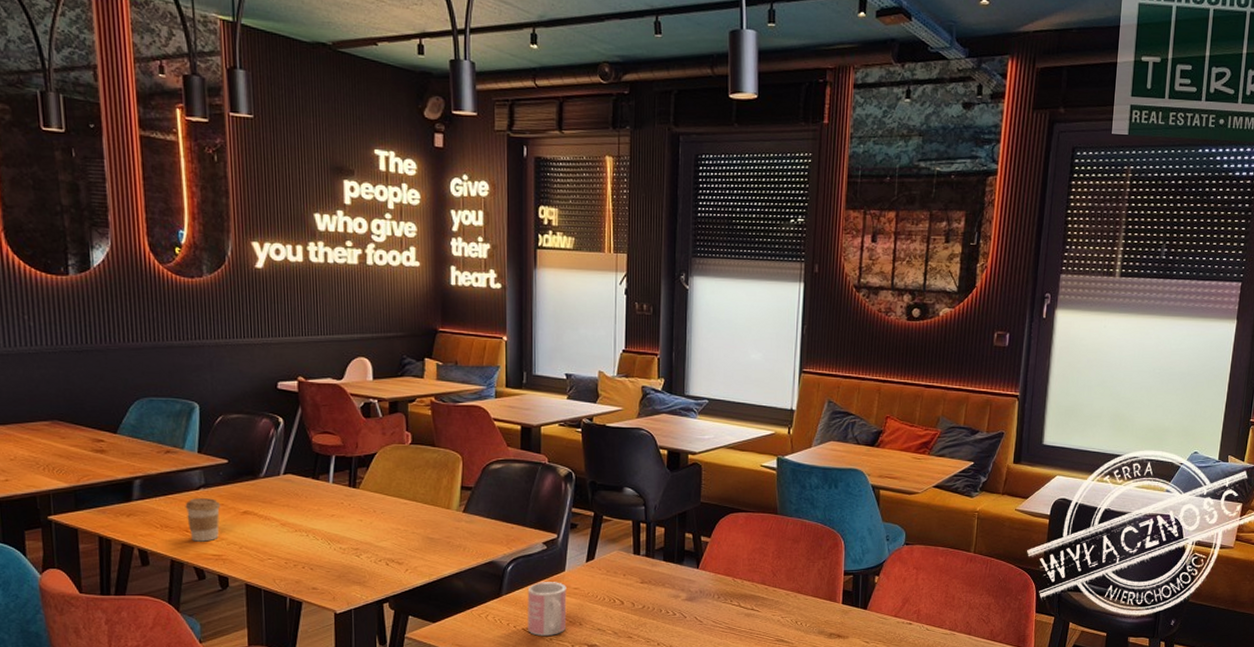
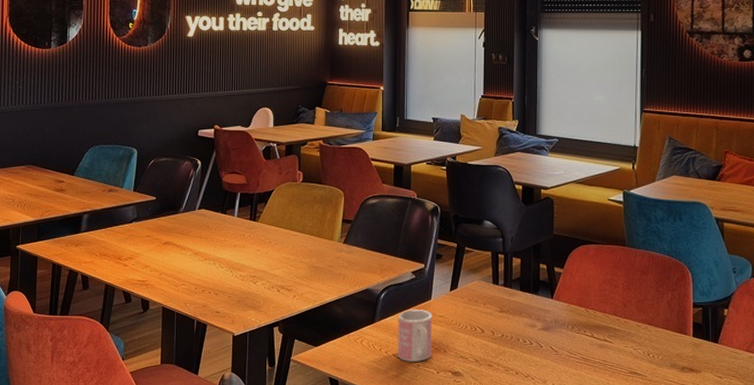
coffee cup: present [185,498,221,542] -> none [120,230,148,269]

